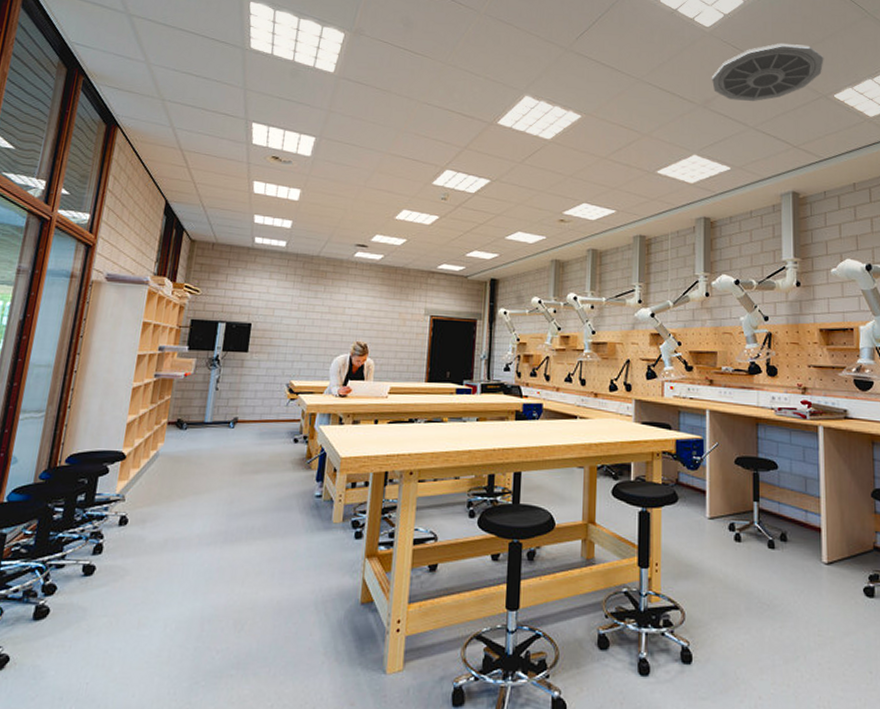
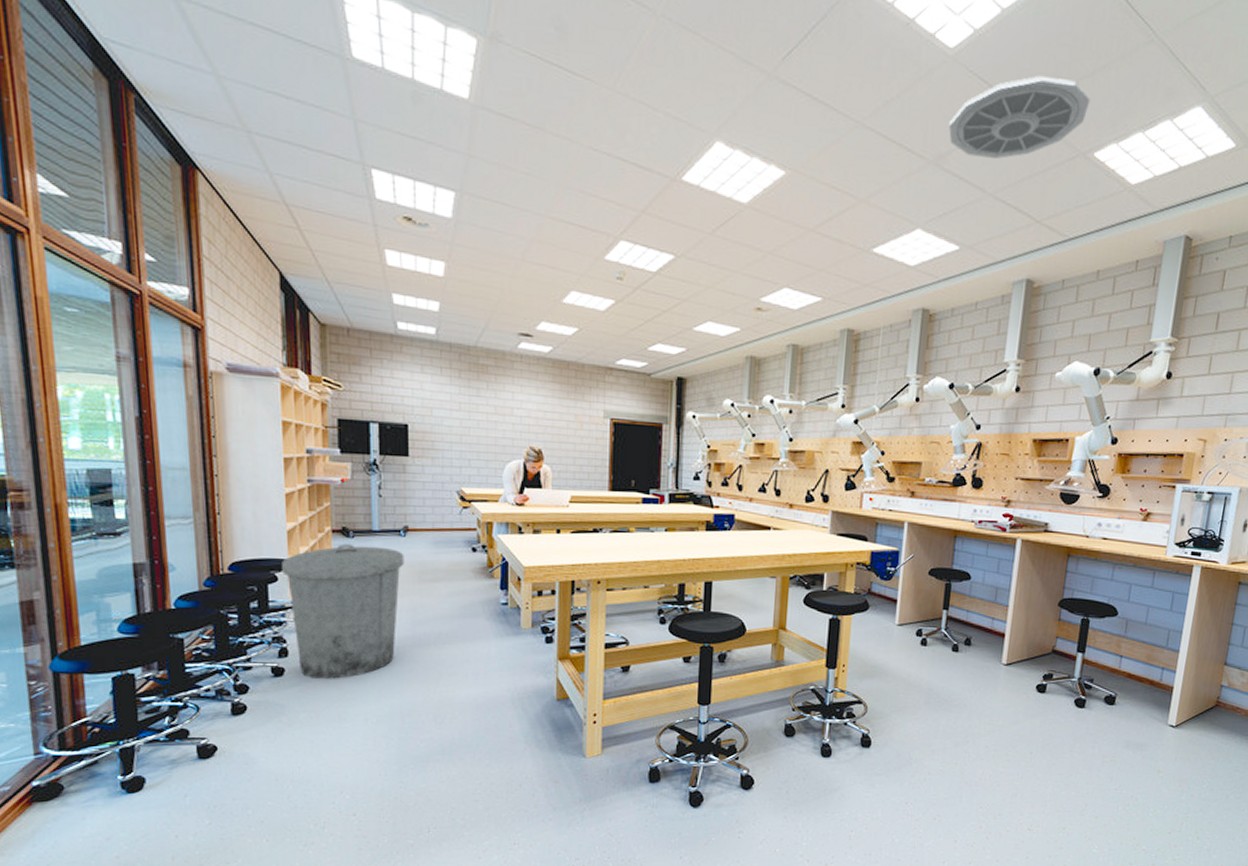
trash can: none [110,435,230,579] -> present [282,543,404,679]

